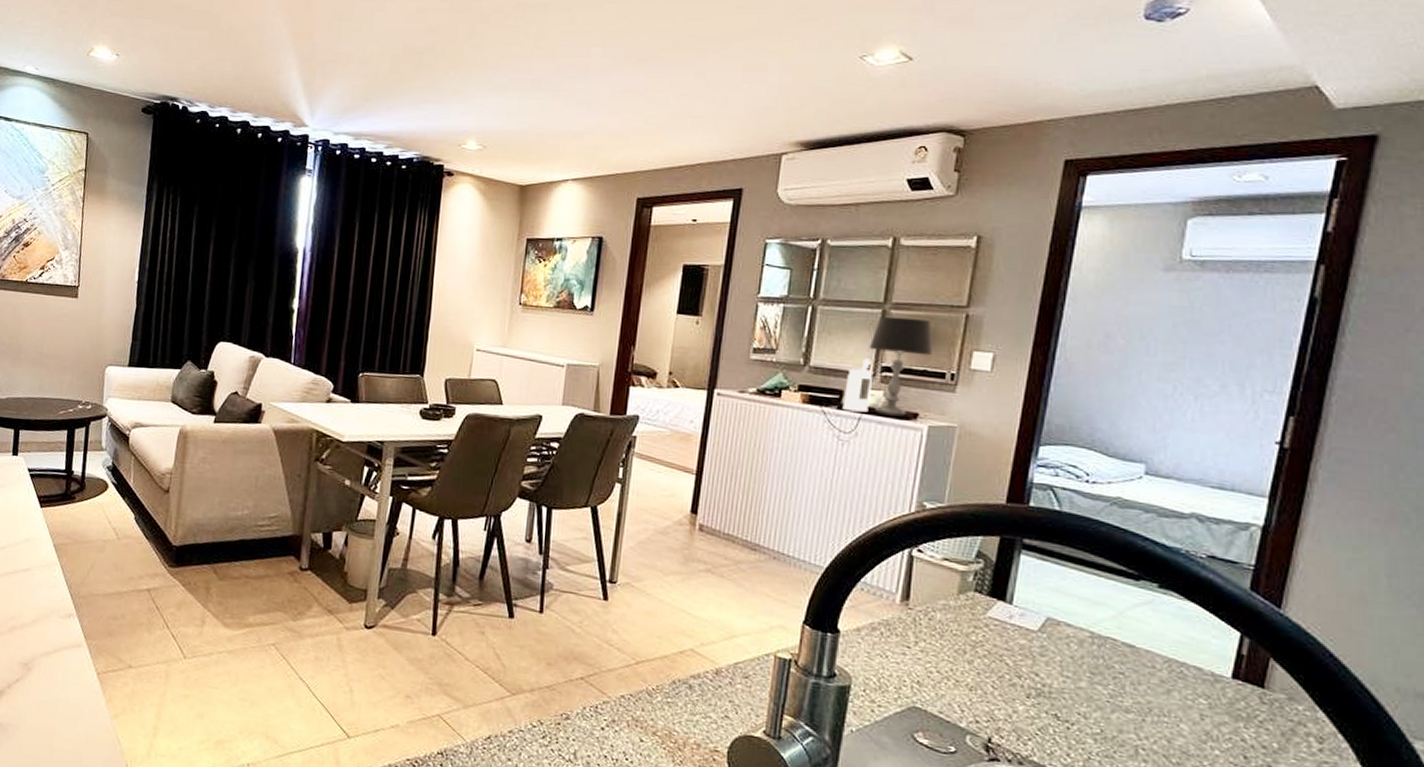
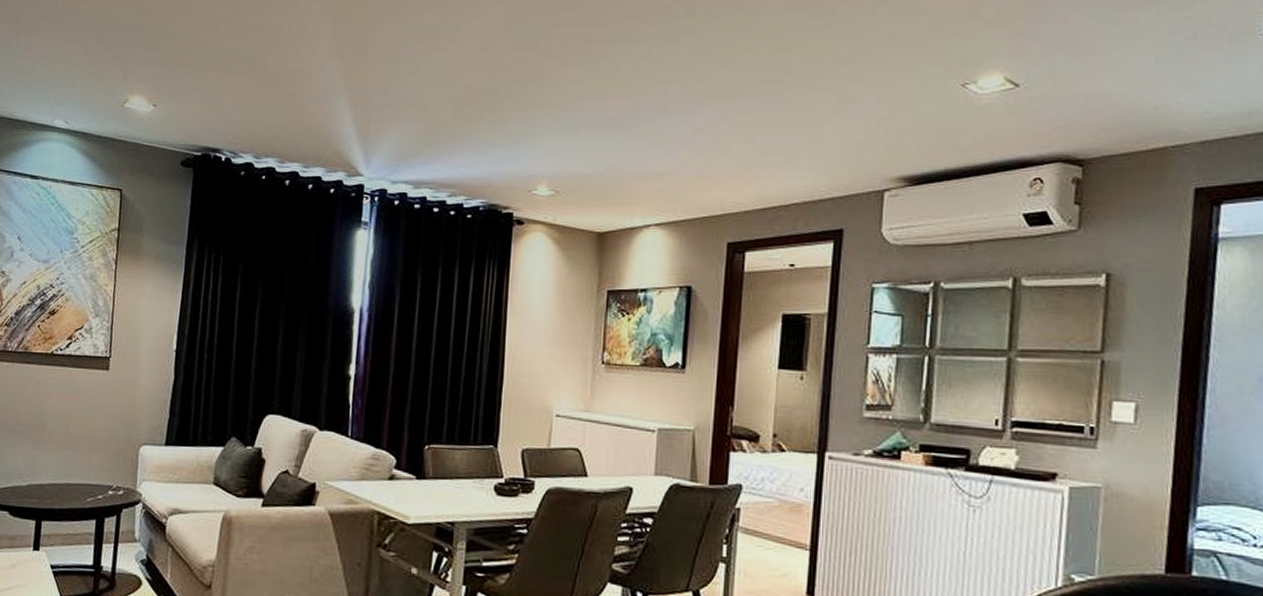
tissue box: present [842,357,874,413] -> none [970,411,1003,474]
table lamp: present [868,316,932,417] -> none [995,365,1066,478]

